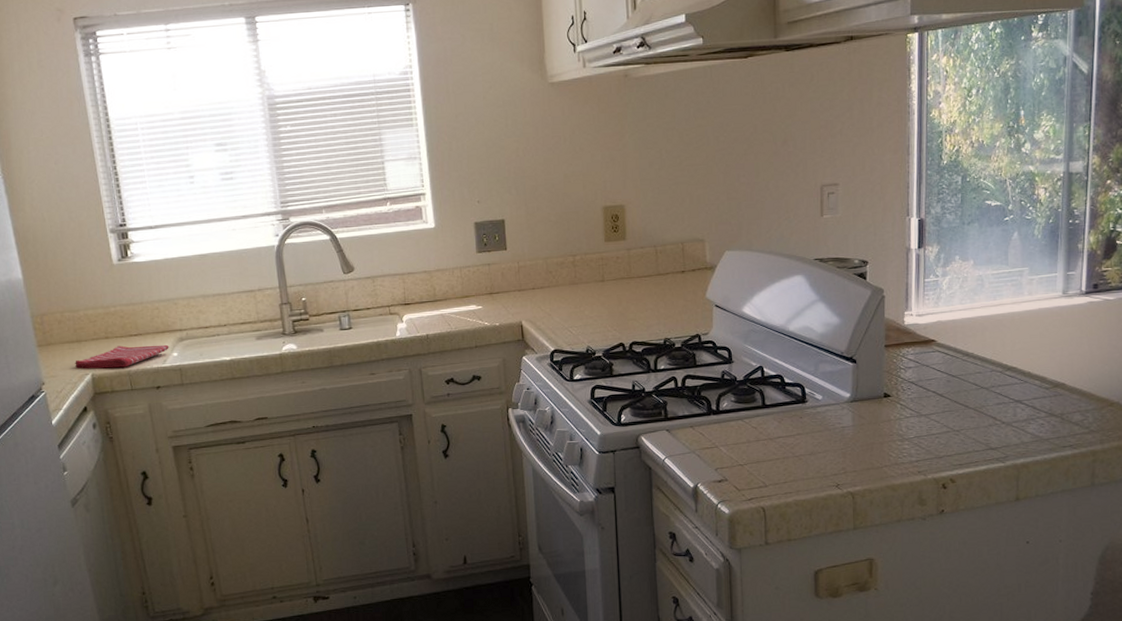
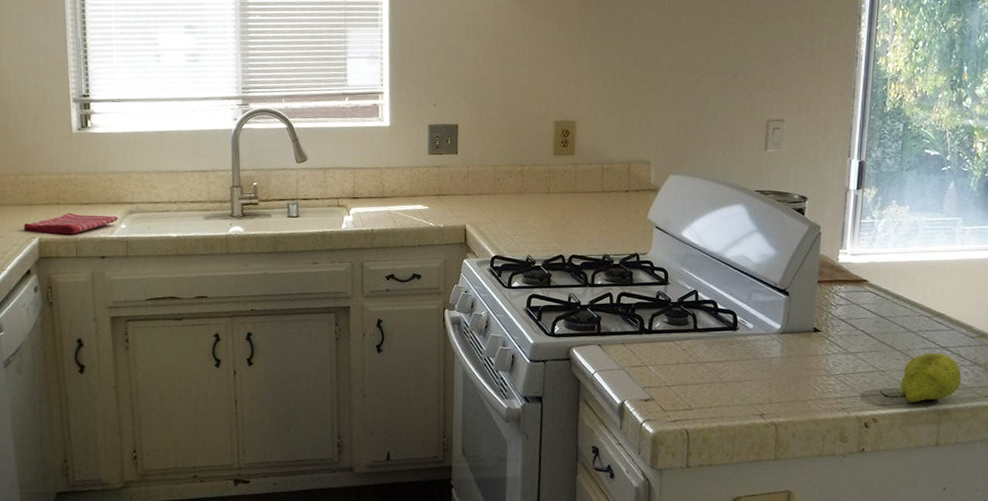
fruit: none [956,406,1038,459] -> present [880,352,962,403]

